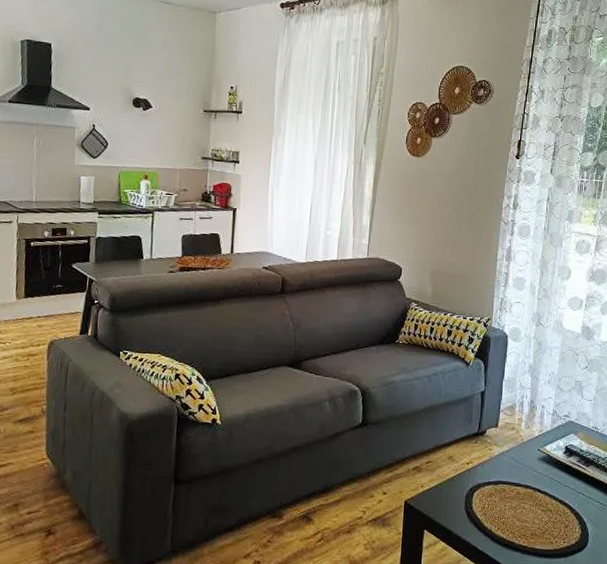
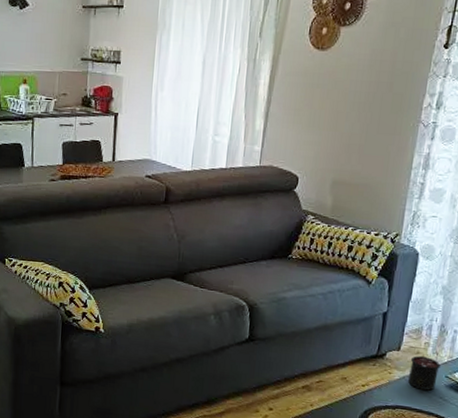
candle: none [506,428,533,464] -> present [407,353,441,391]

